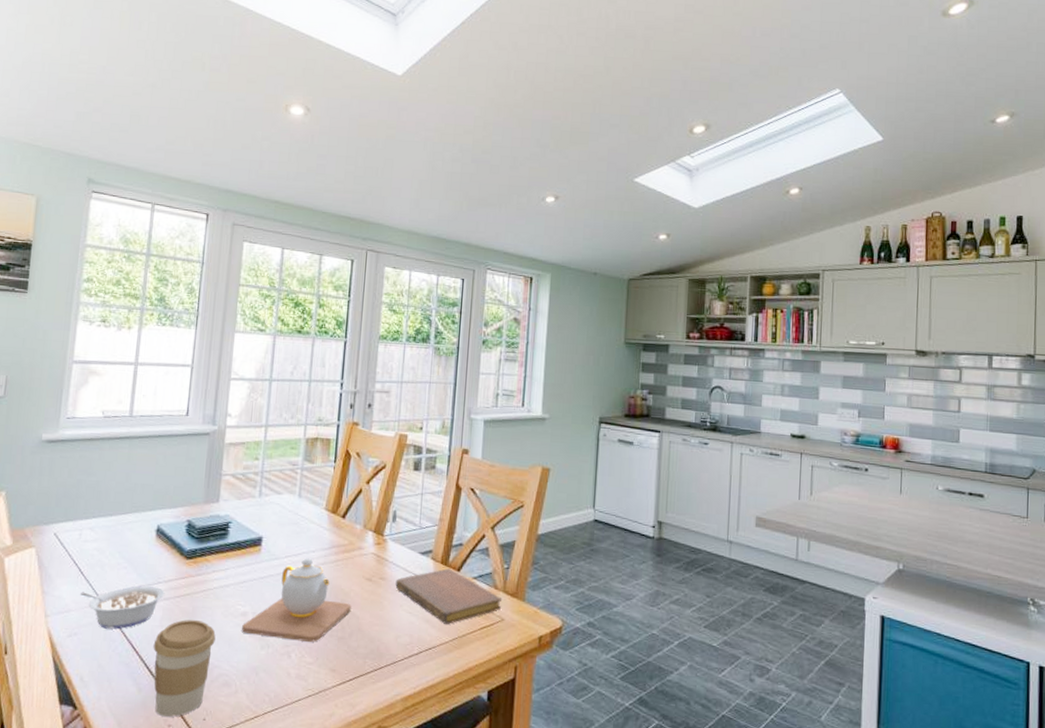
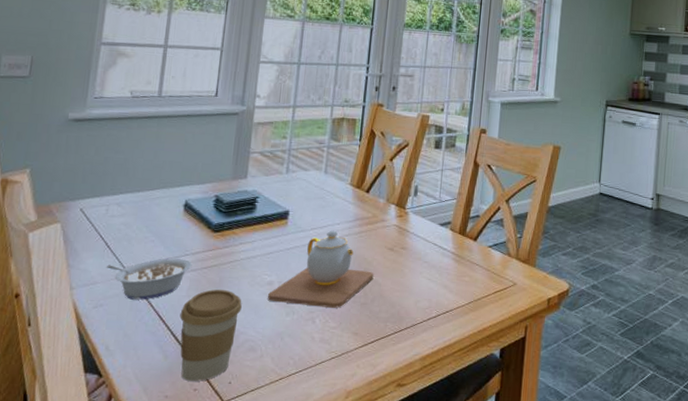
notebook: present [395,568,503,624] -> none [416,238,515,289]

